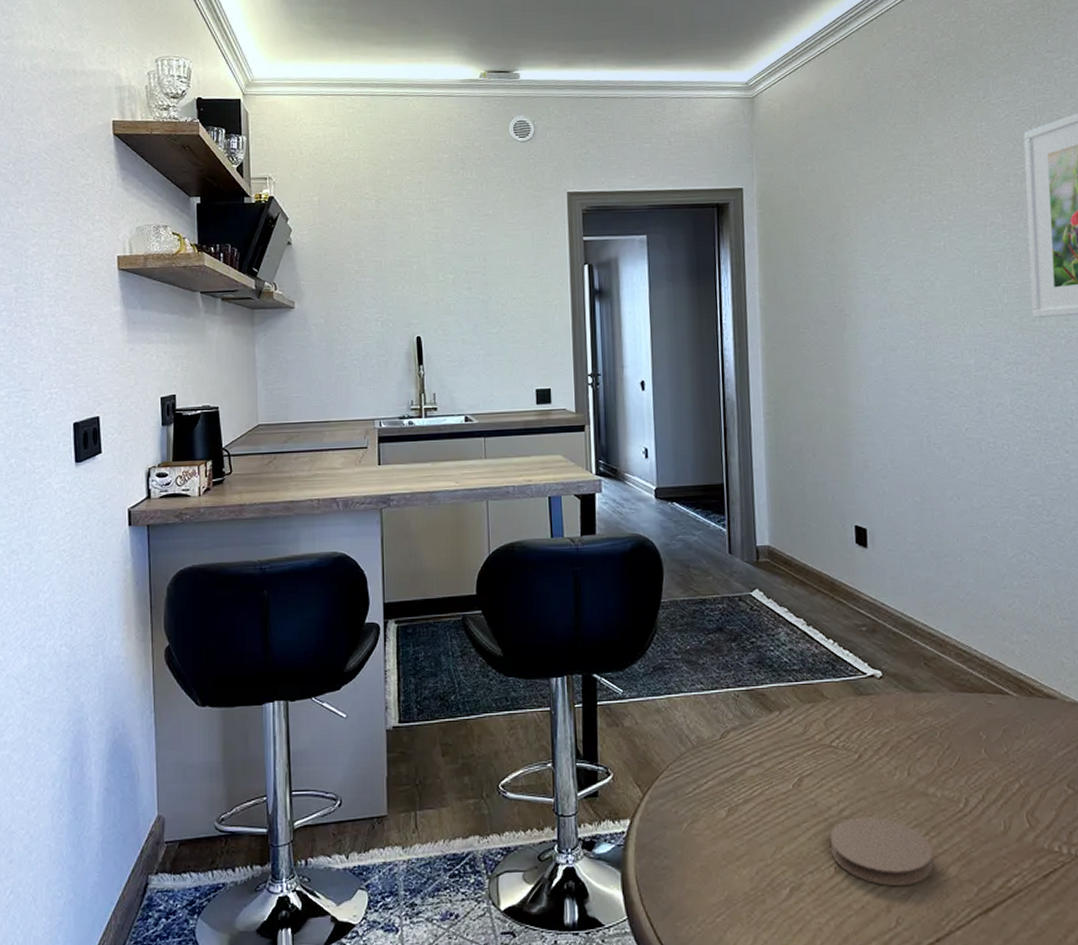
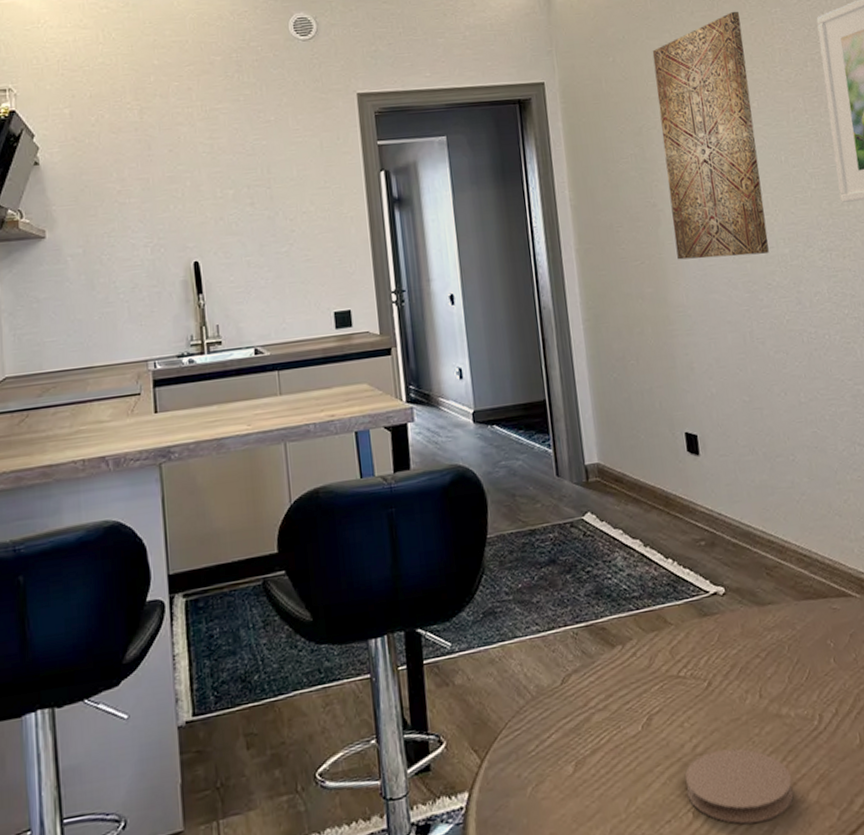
wall art: none [851,124,954,364] -> present [652,11,769,260]

